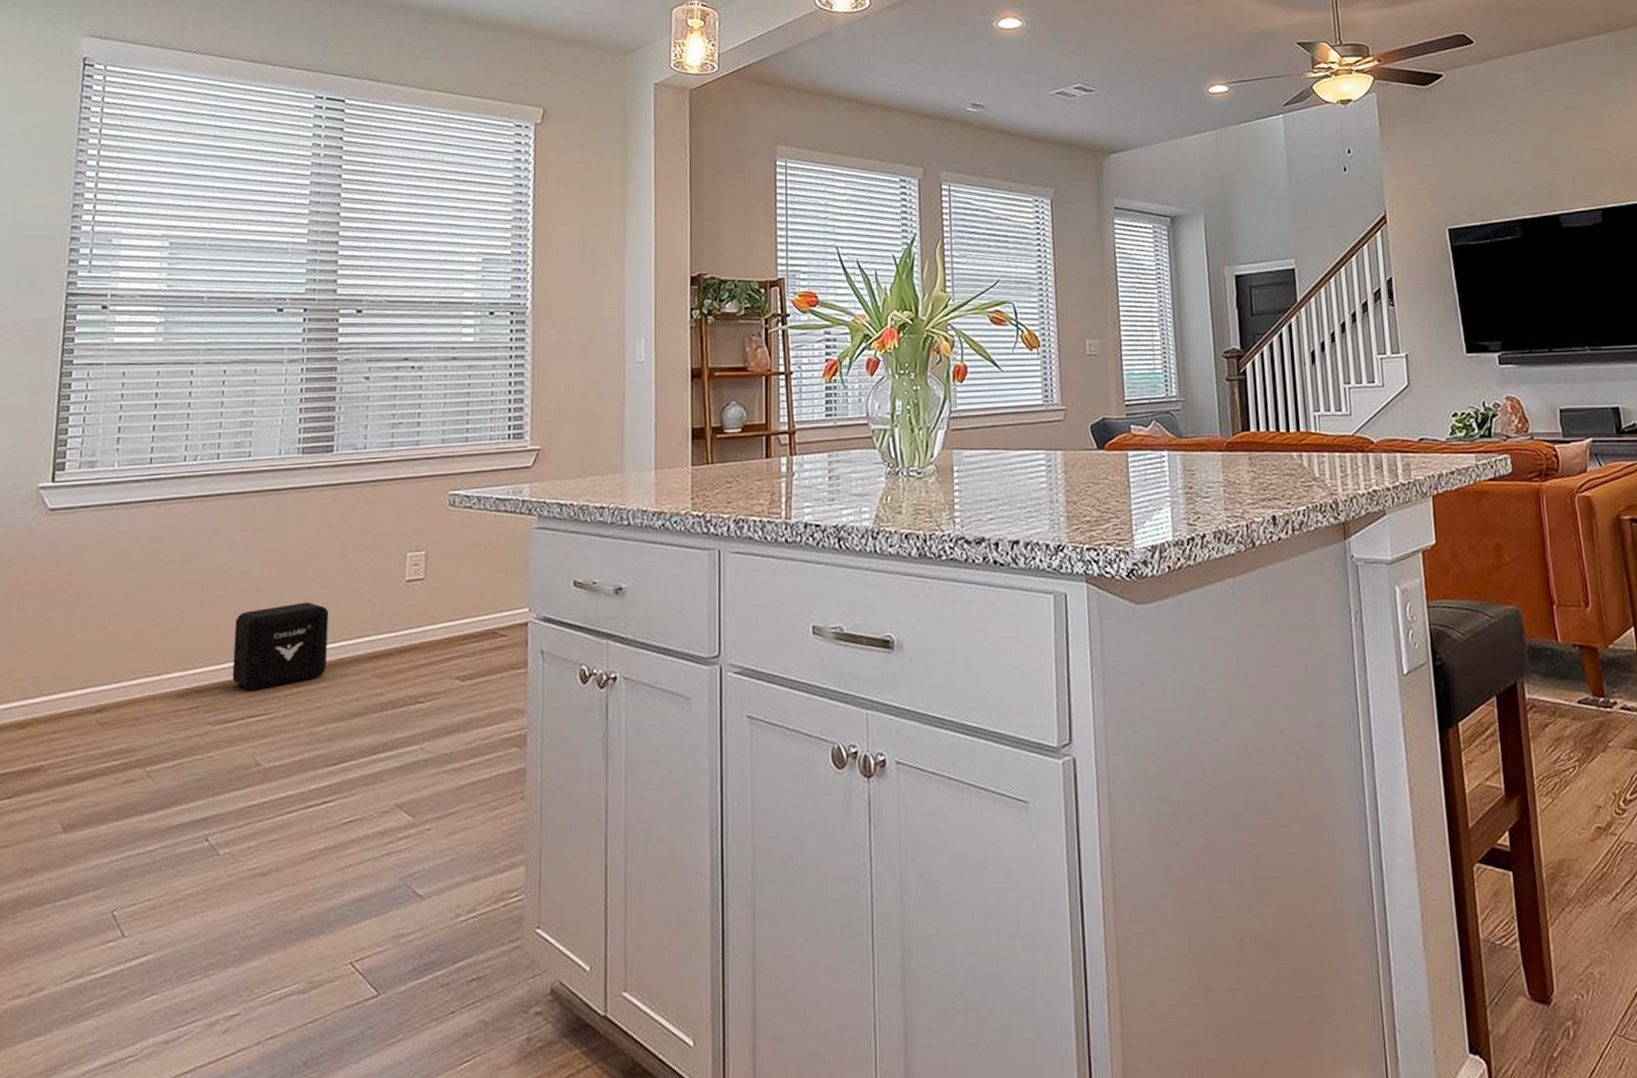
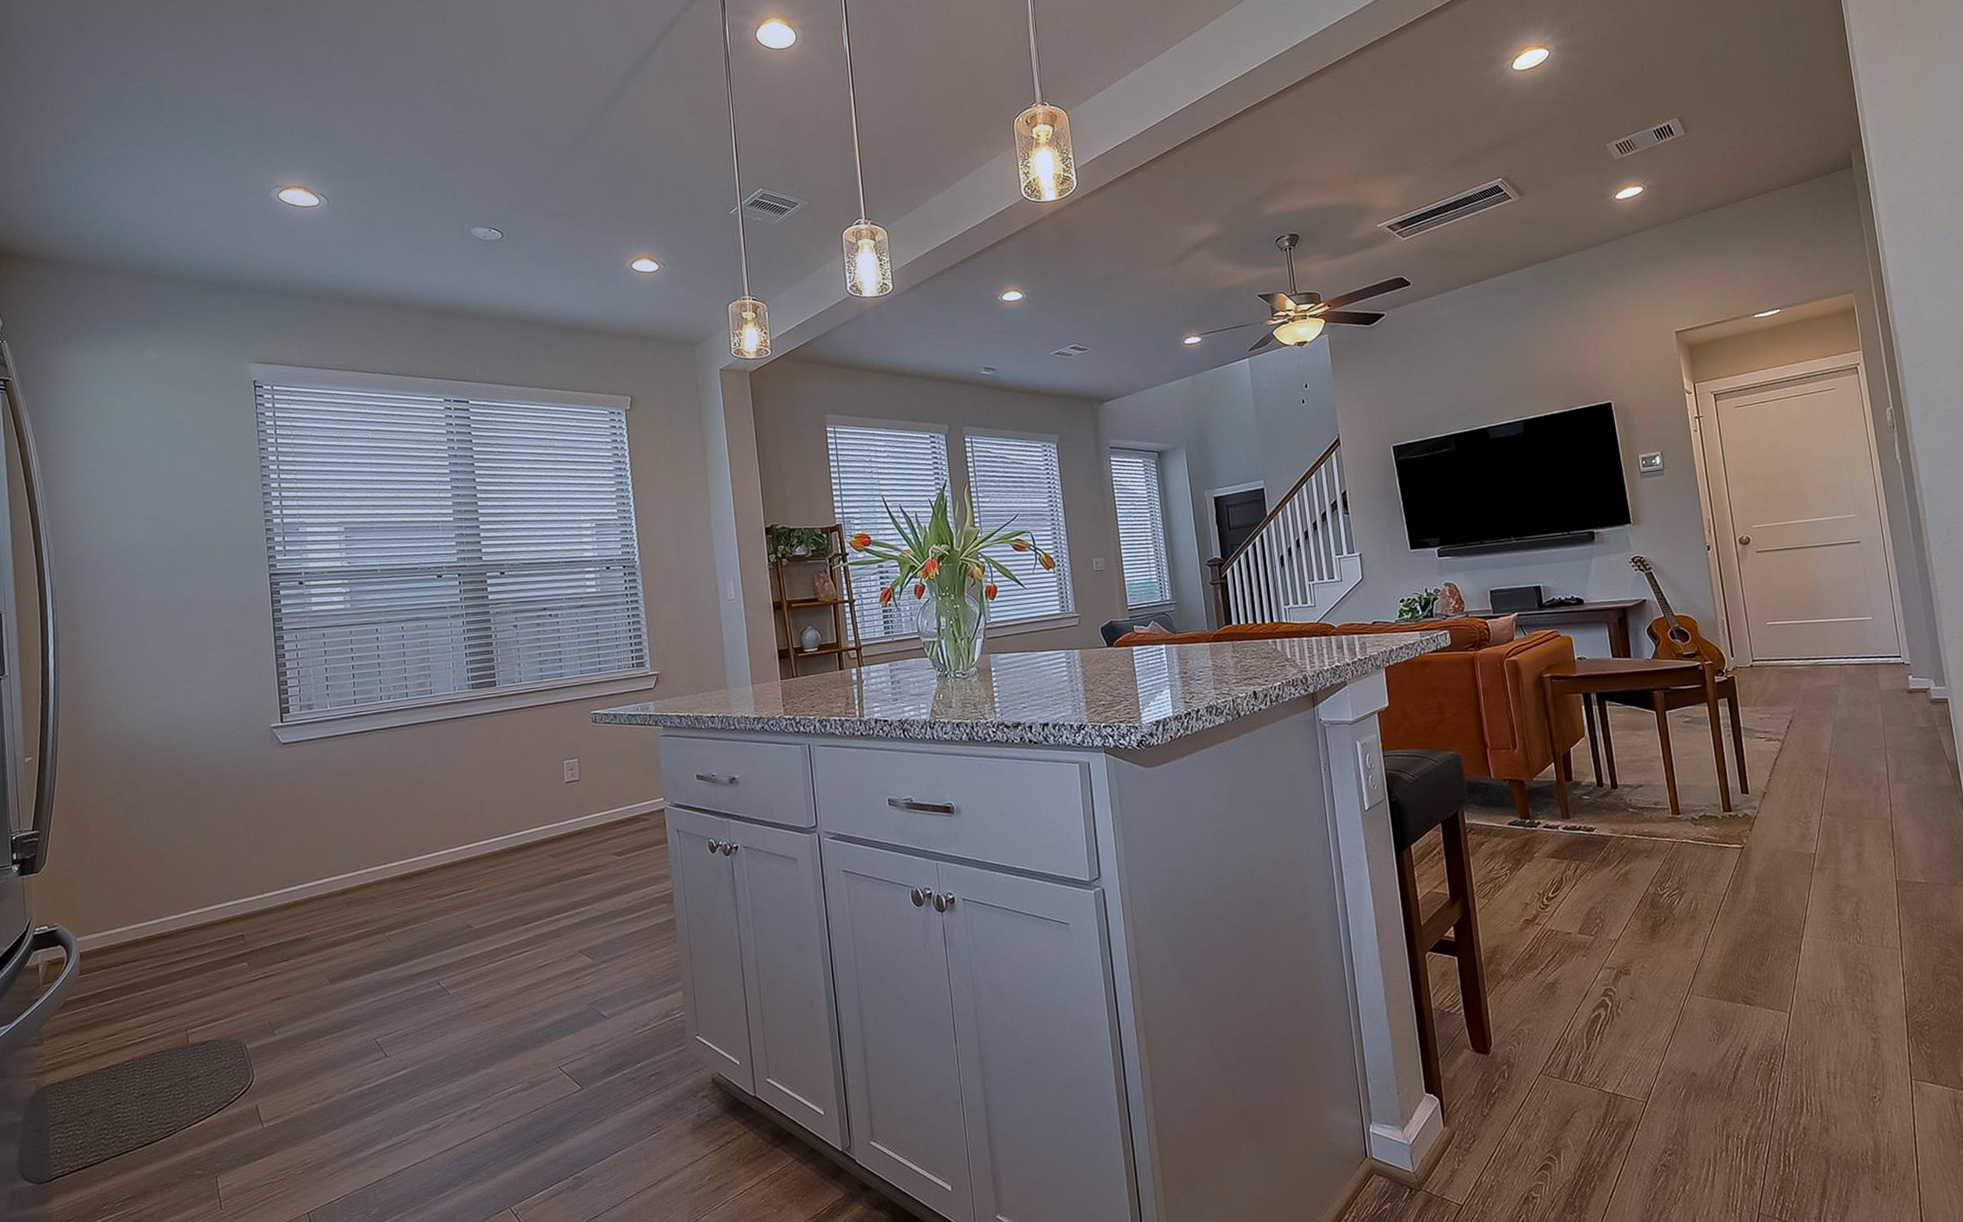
air purifier: present [232,602,329,691] -> none [437,802,512,872]

